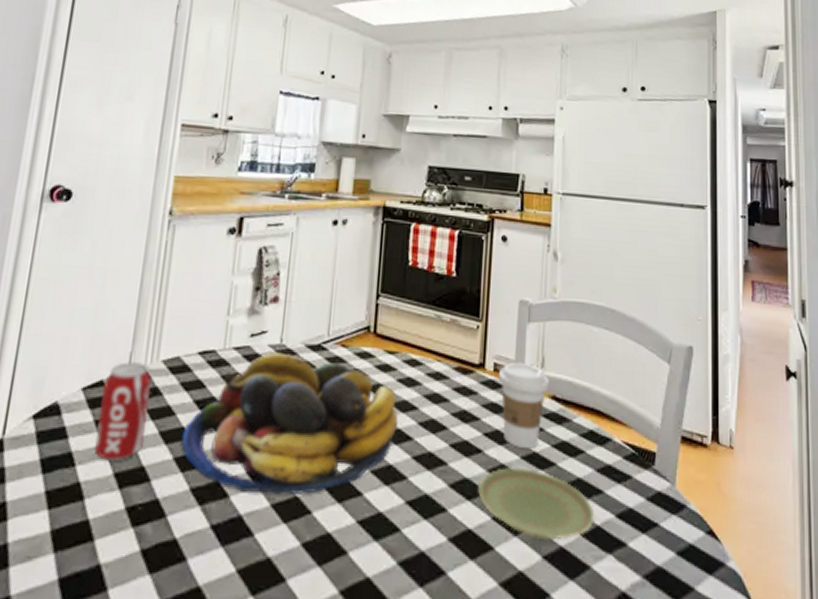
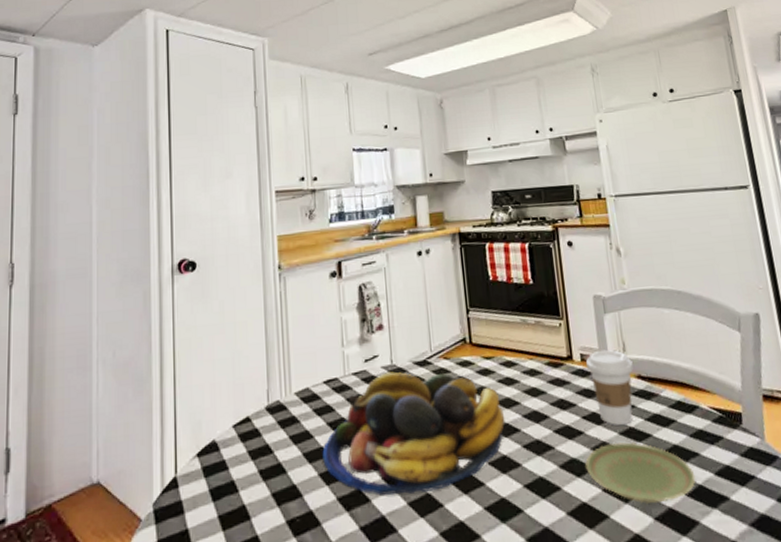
beverage can: present [94,362,152,462] -> none [249,397,292,485]

